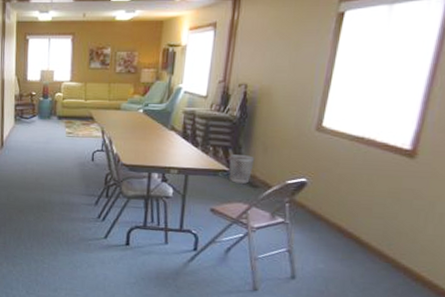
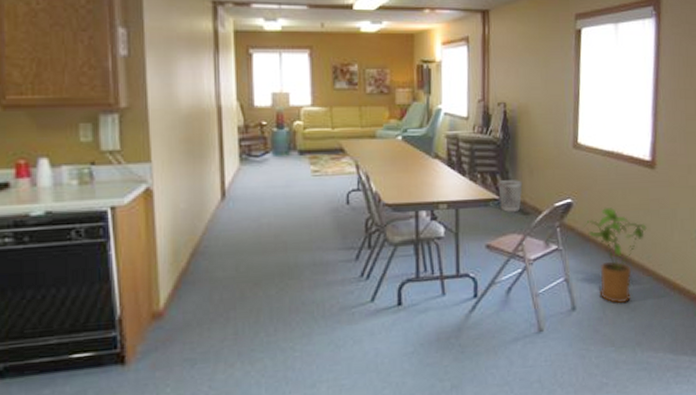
house plant: none [316,190,393,283] -> present [583,207,647,304]

